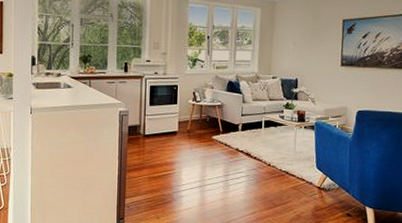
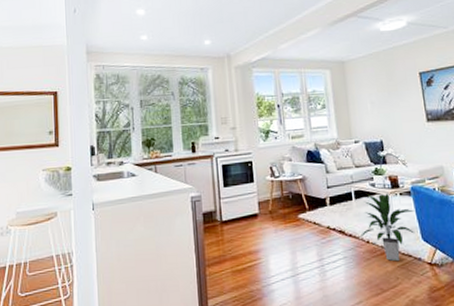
indoor plant: none [263,124,314,184] -> present [359,193,414,262]

